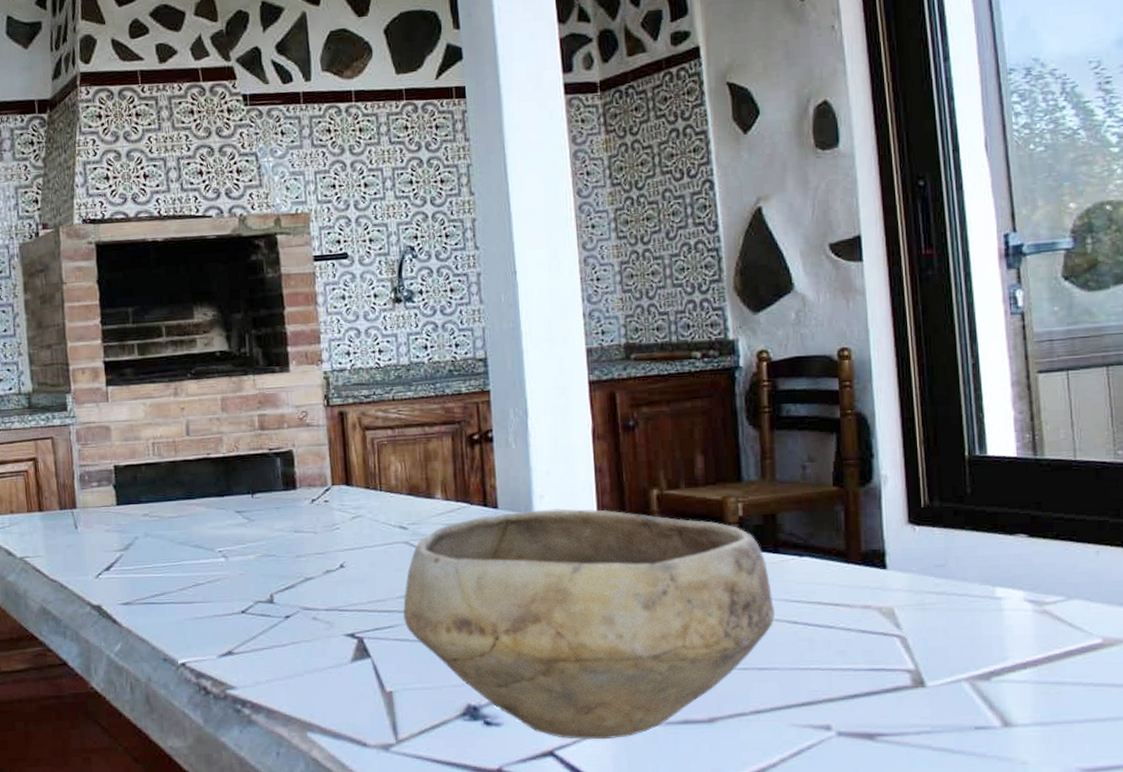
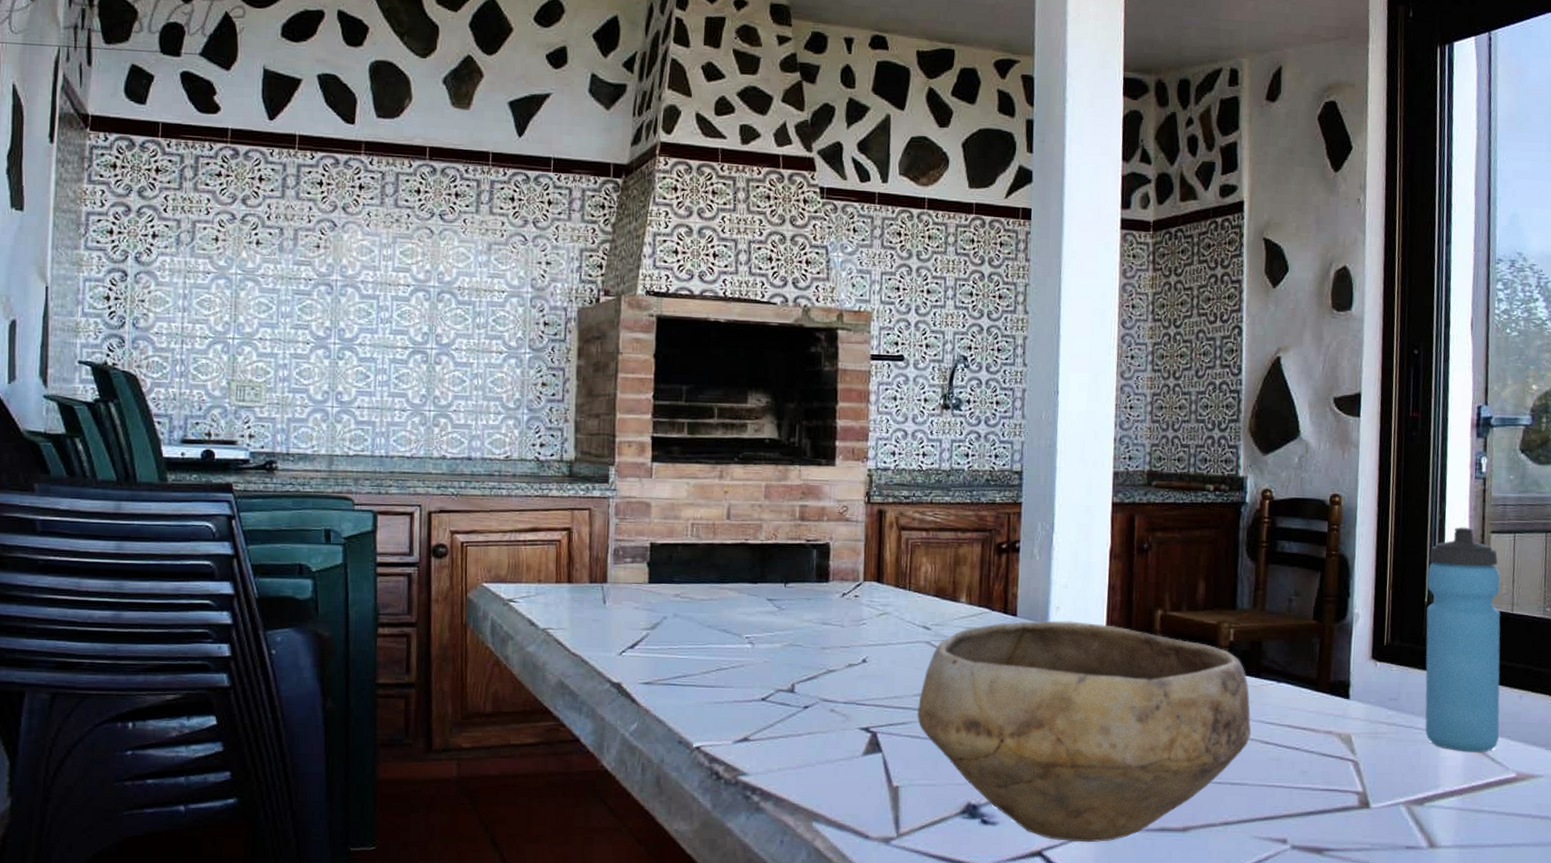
water bottle: none [964,369,1075,619] -> present [1425,527,1501,753]

